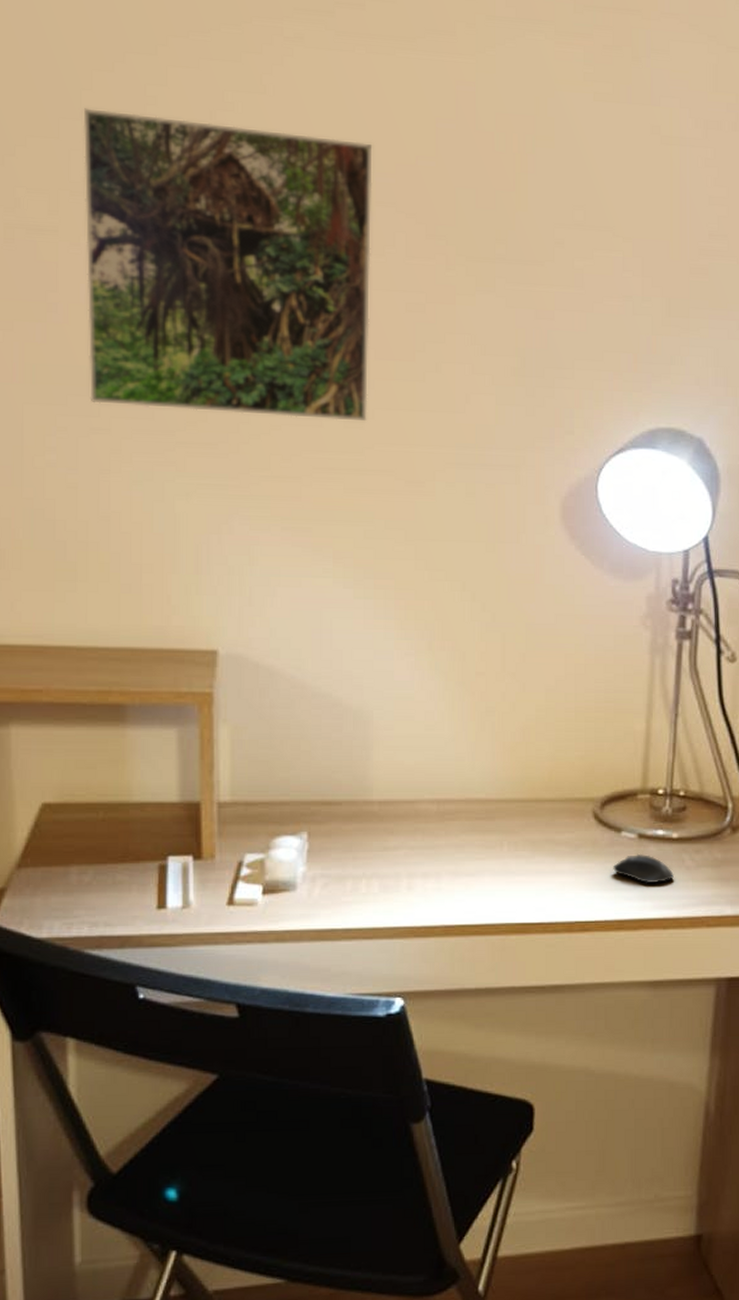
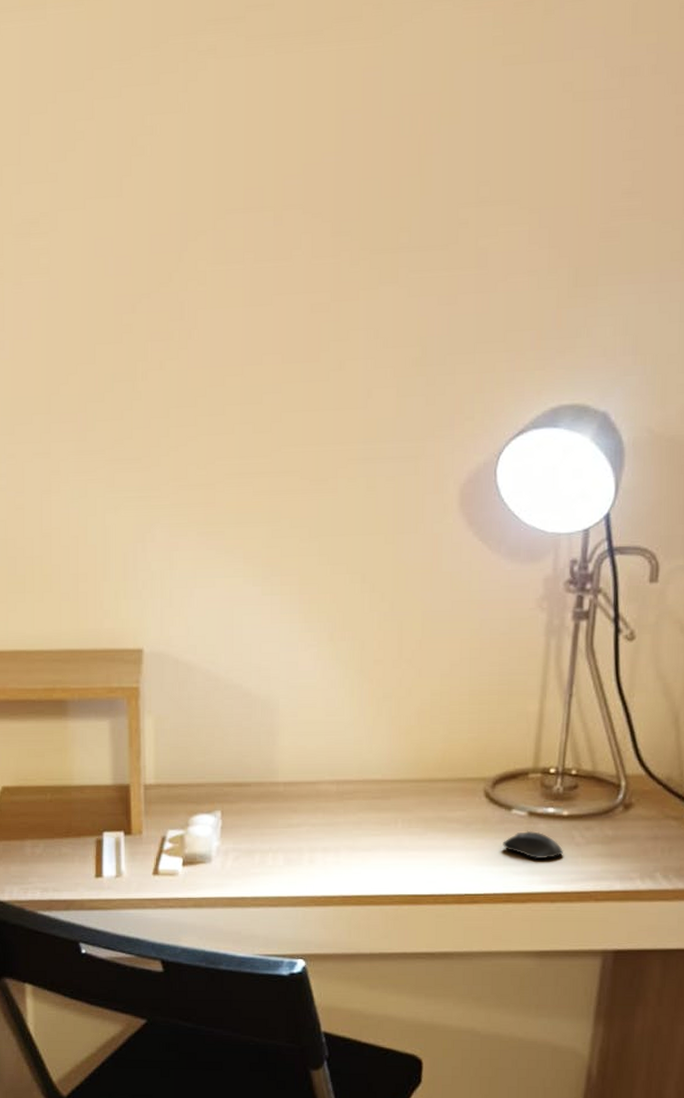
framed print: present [84,108,373,422] -> none [23,146,281,430]

